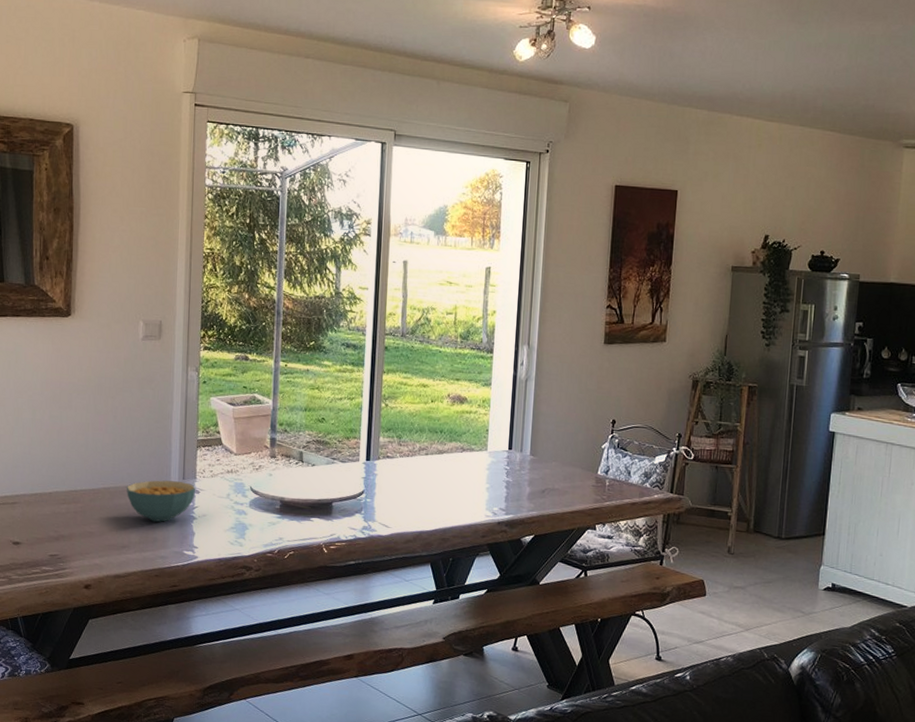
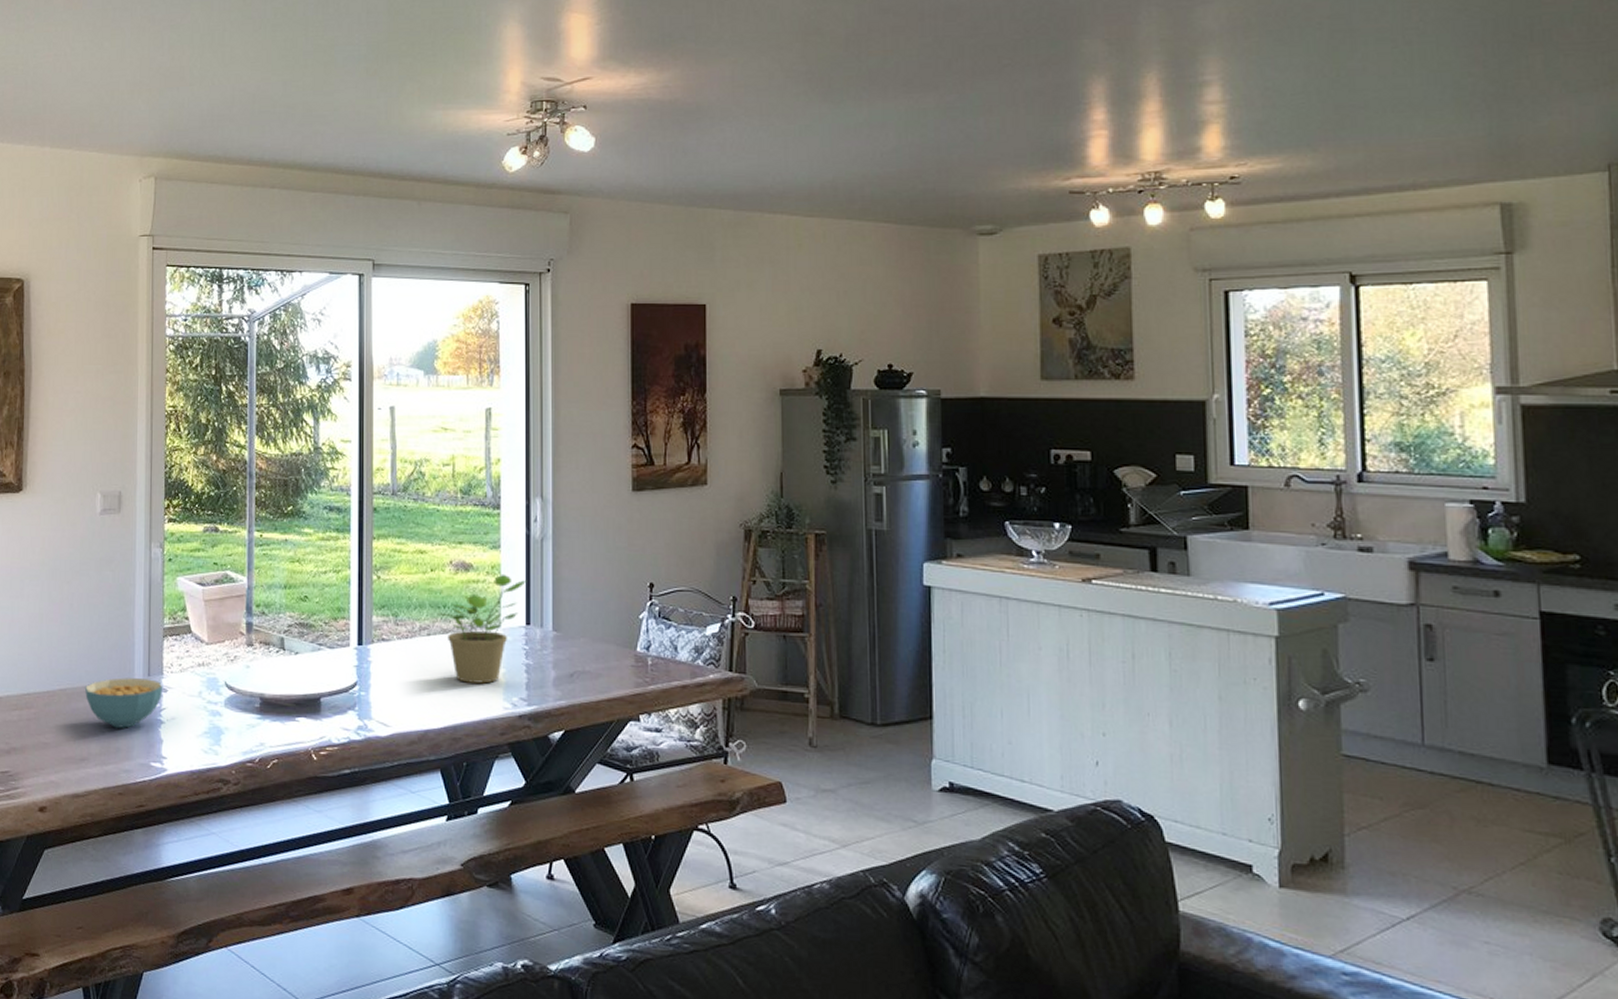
potted plant: none [434,407,512,496] -> present [437,574,527,684]

